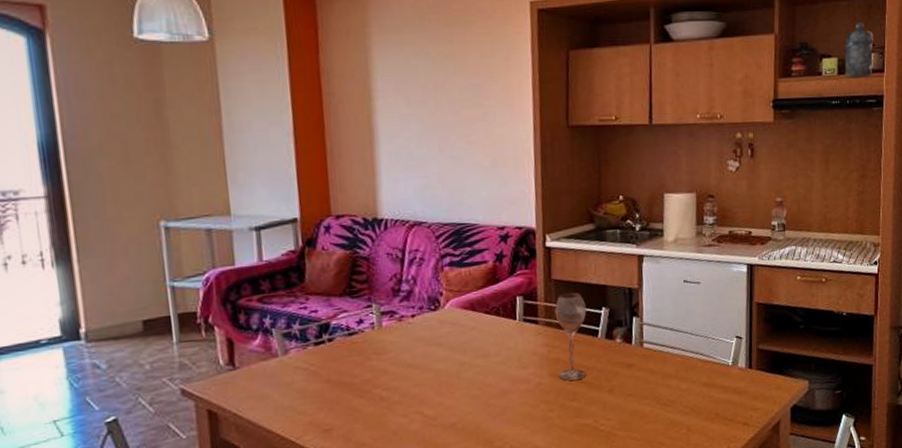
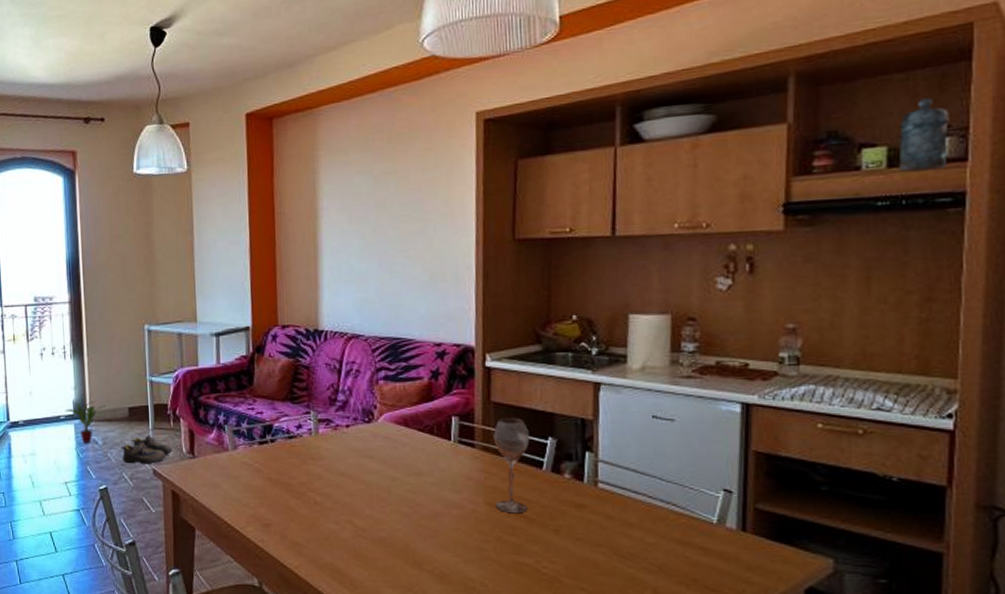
potted plant: none [47,317,110,370] -> present [65,401,106,443]
shoe: none [134,350,207,386] -> present [121,435,173,464]

